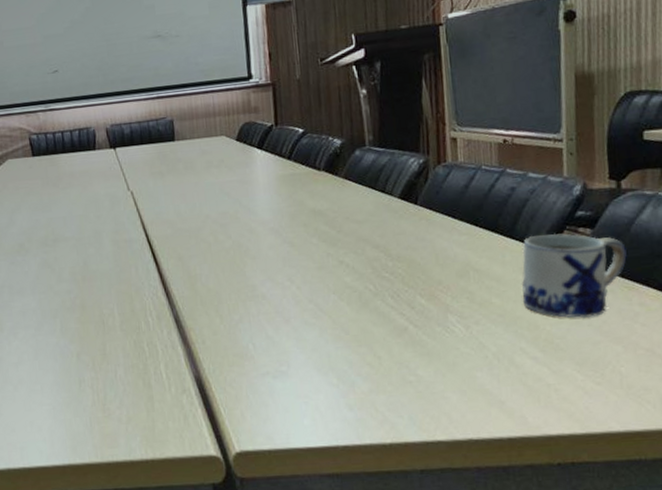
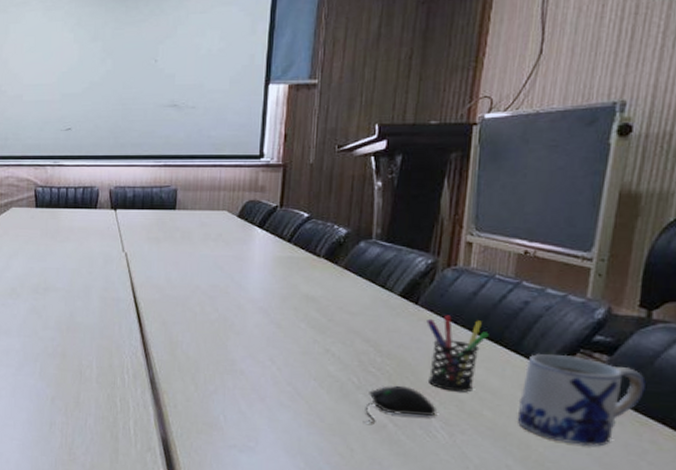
computer mouse: none [385,286,451,330] -> present [363,385,438,424]
pen holder: none [428,210,485,285] -> present [426,315,489,392]

